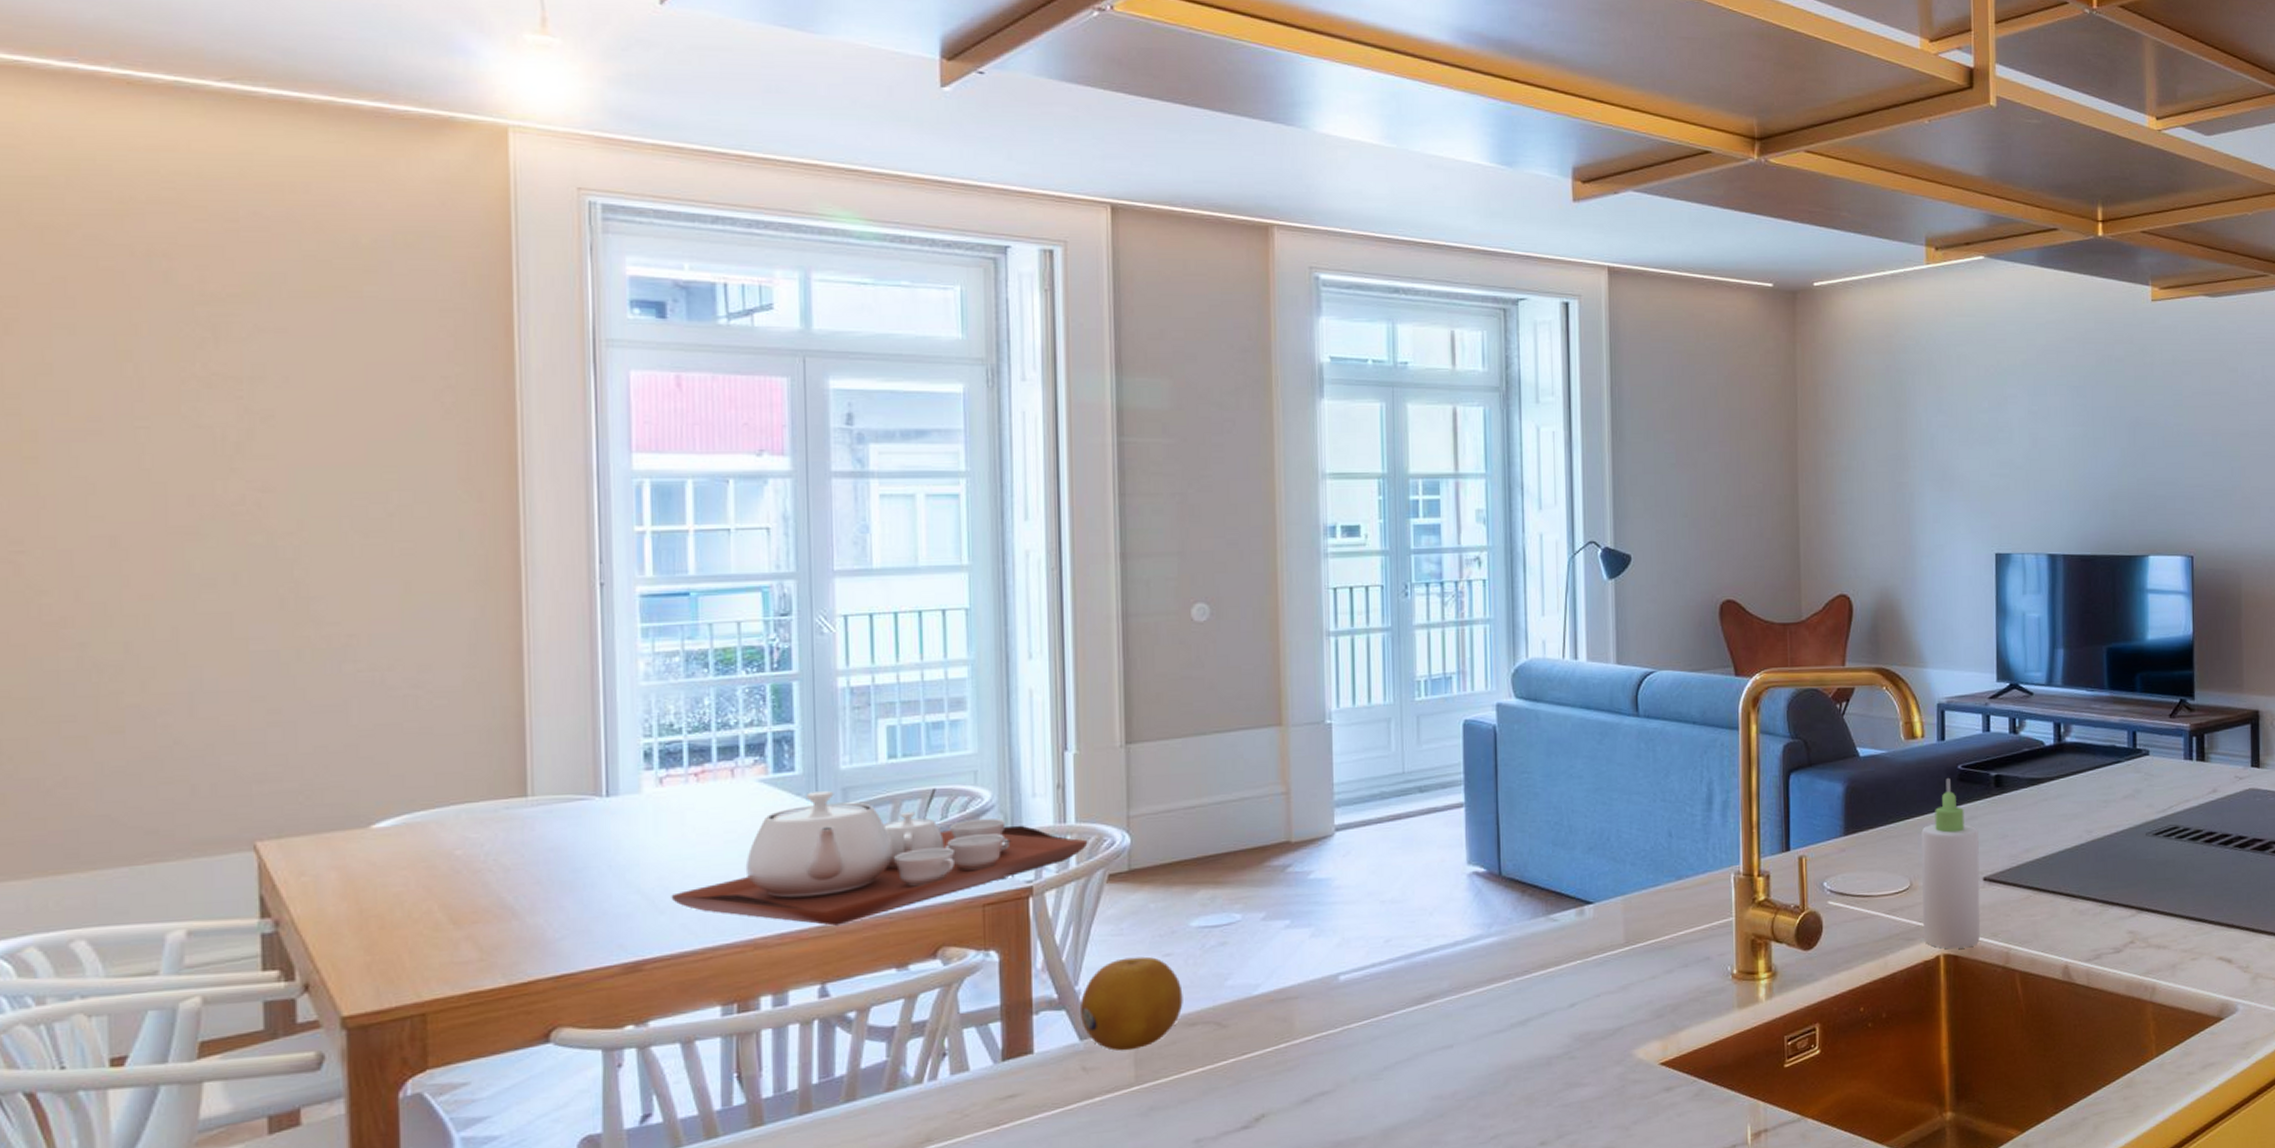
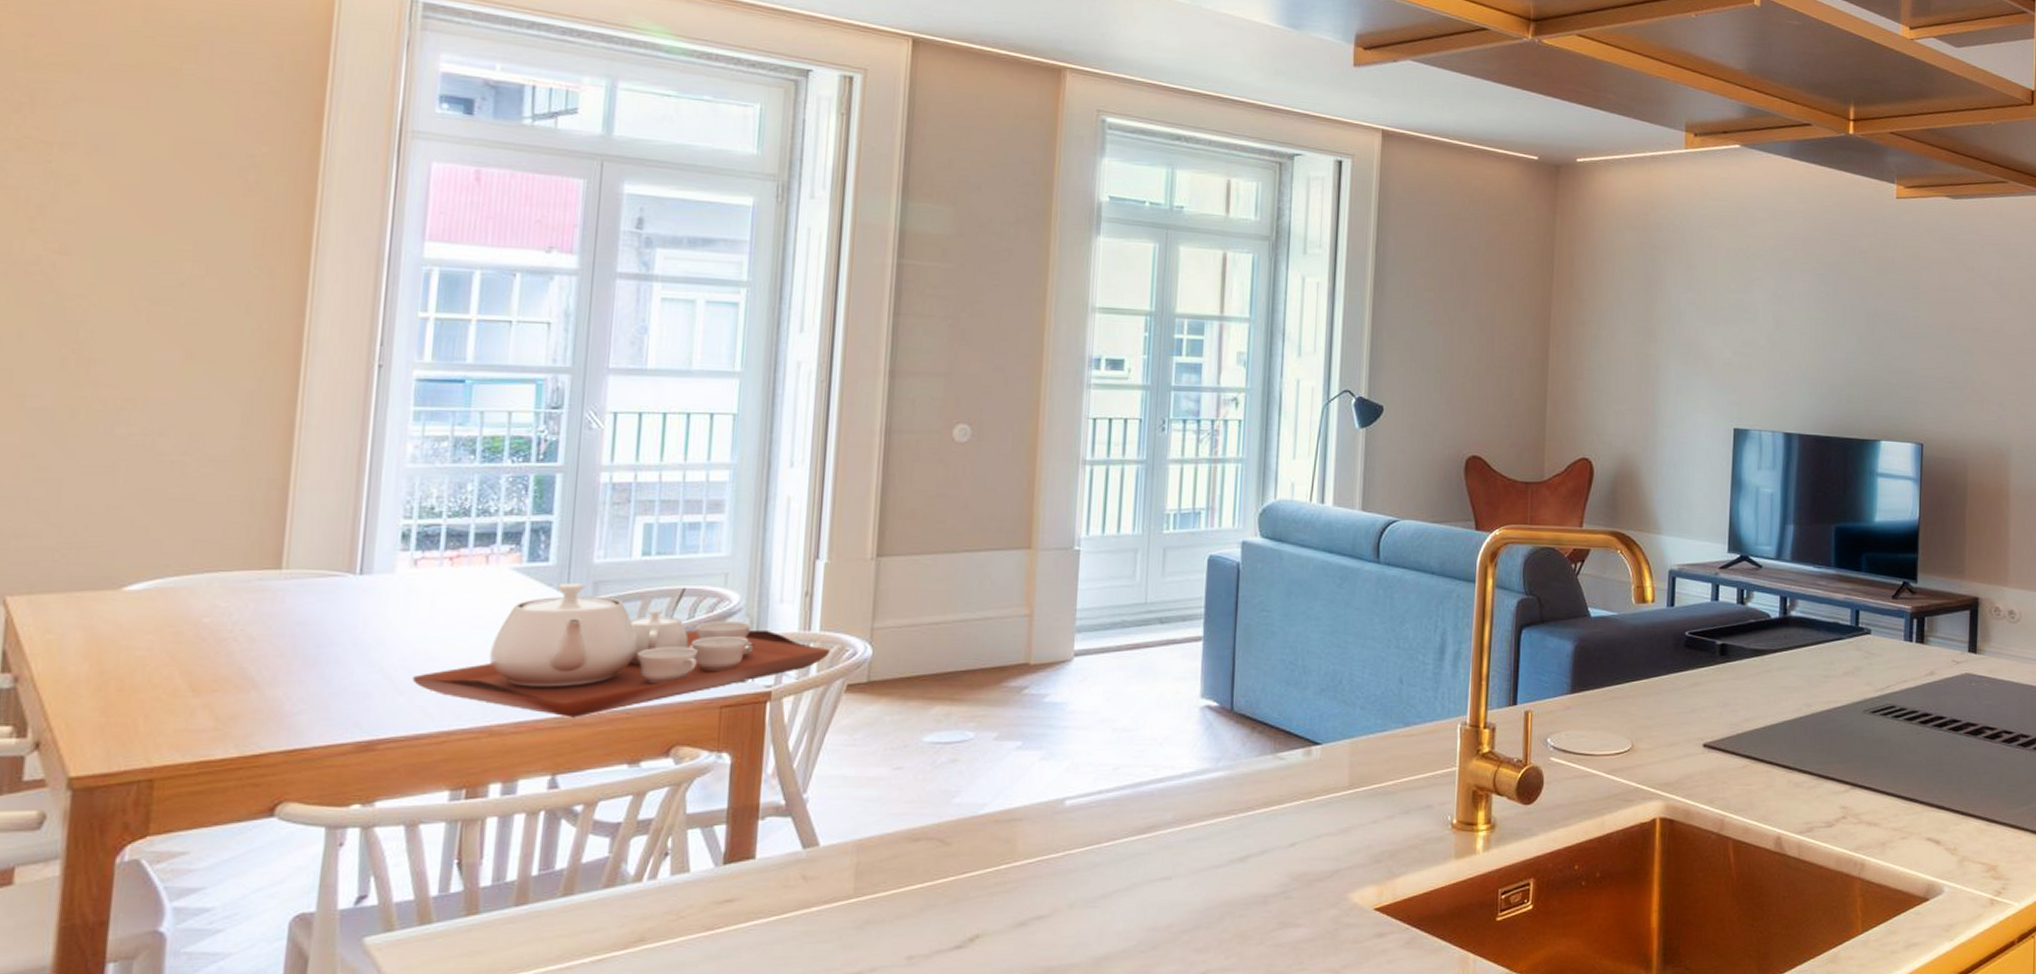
fruit: present [1079,956,1183,1051] -> none [805,768,910,862]
bottle: present [1921,777,1981,949] -> none [1640,643,1701,813]

